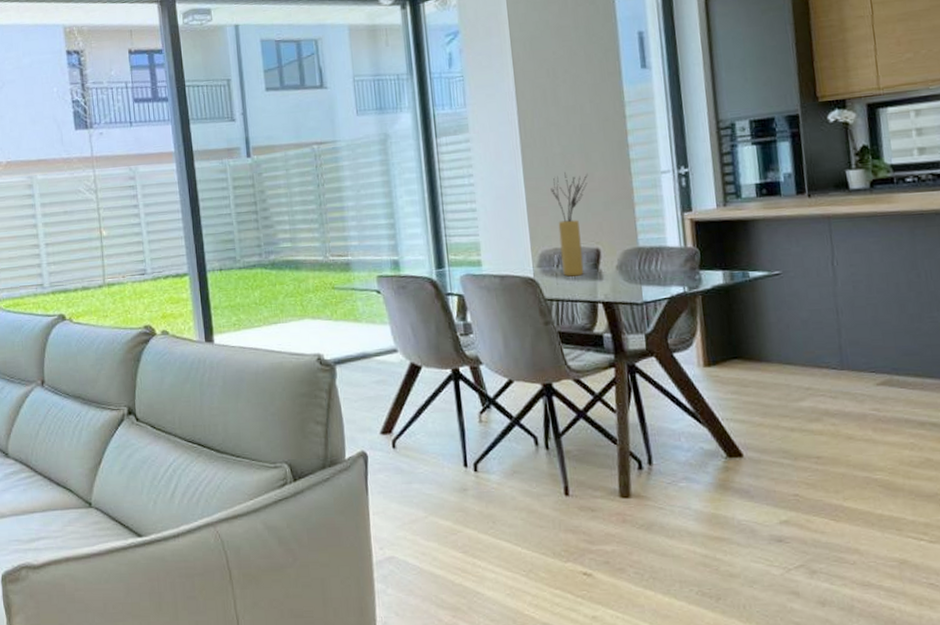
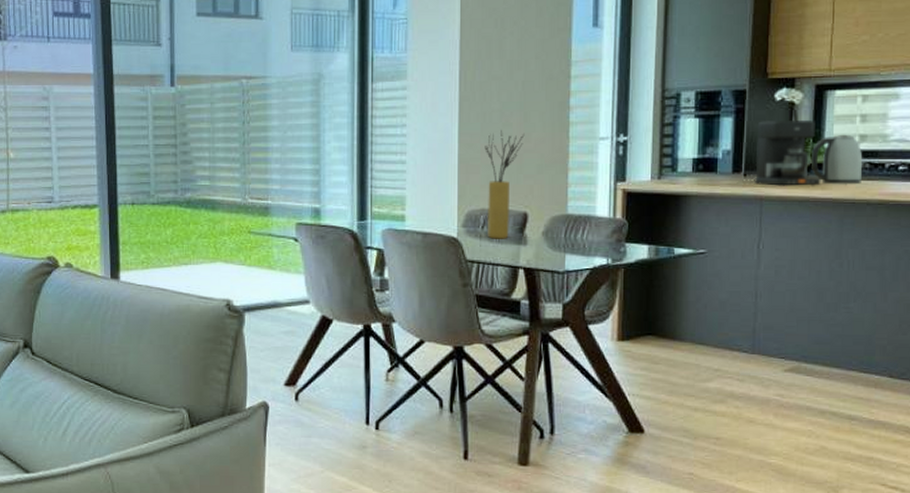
coffee maker: none [814,137,887,204] -> present [755,119,821,186]
kettle: none [872,148,927,199] -> present [812,134,863,185]

